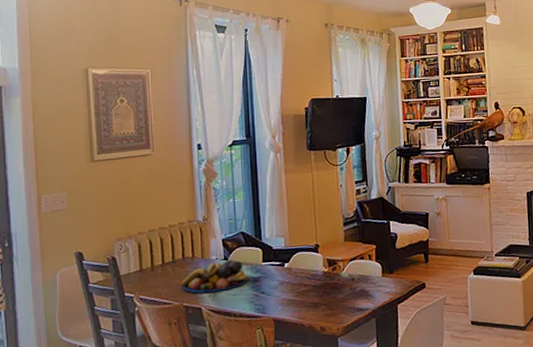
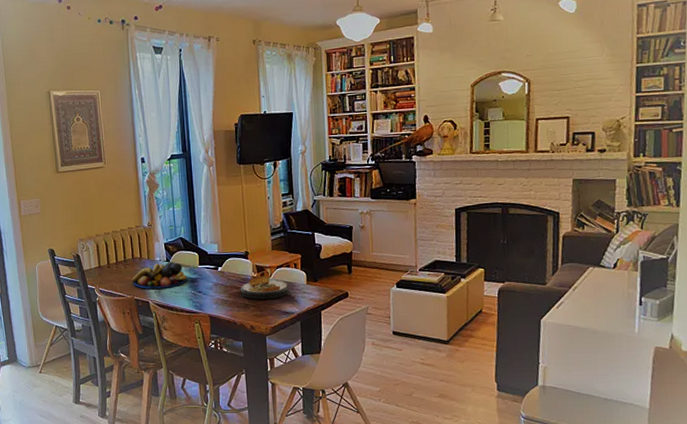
plate: none [309,270,364,297] -> present [240,276,290,299]

